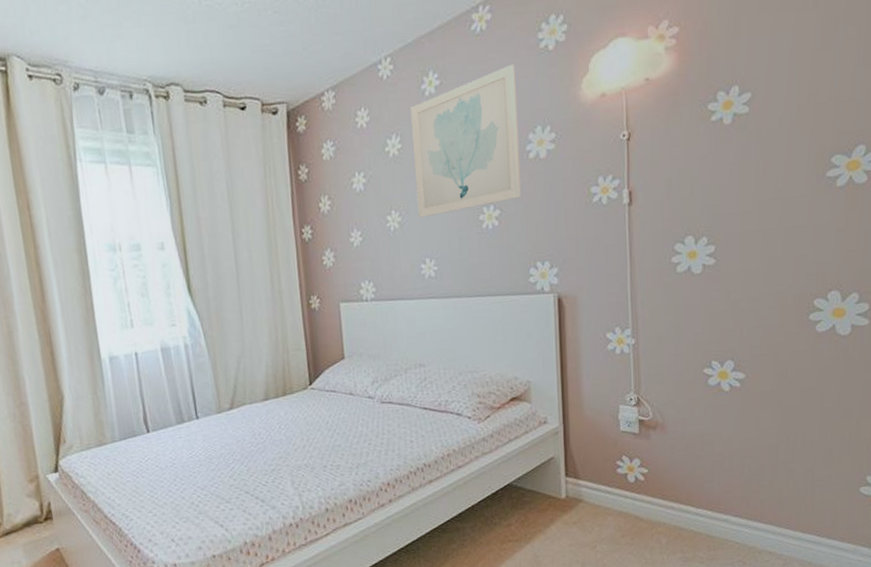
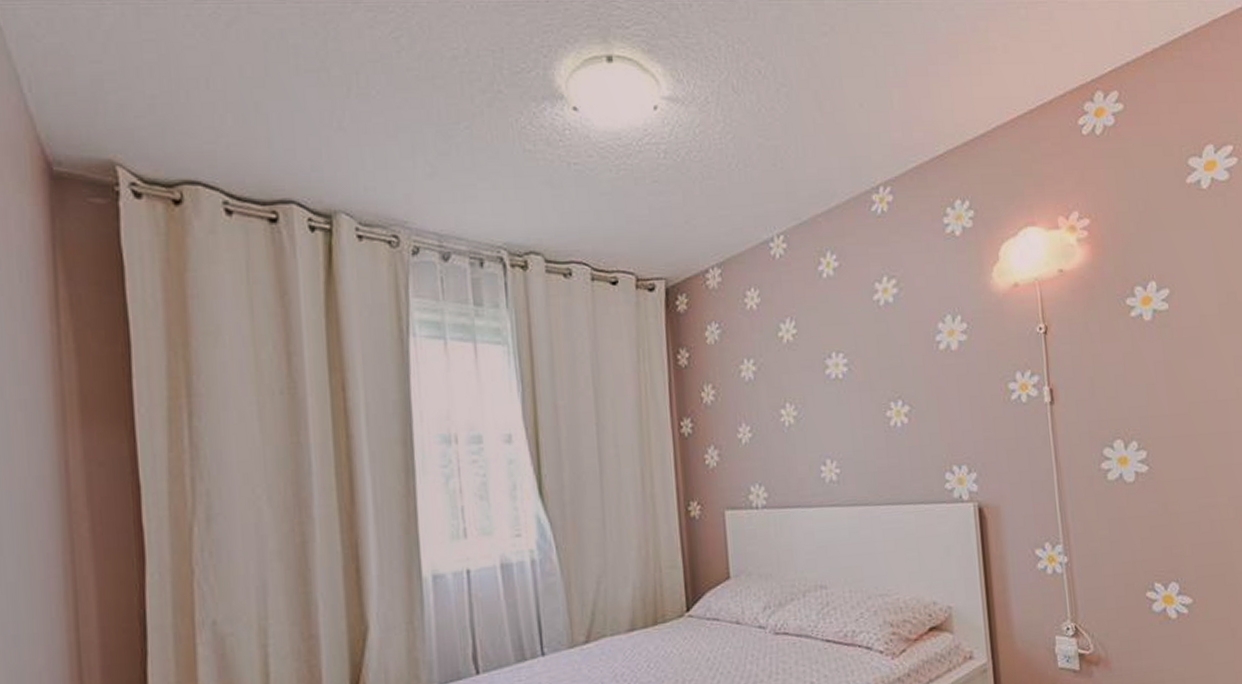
wall art: present [410,63,522,218] -> none [806,248,933,413]

